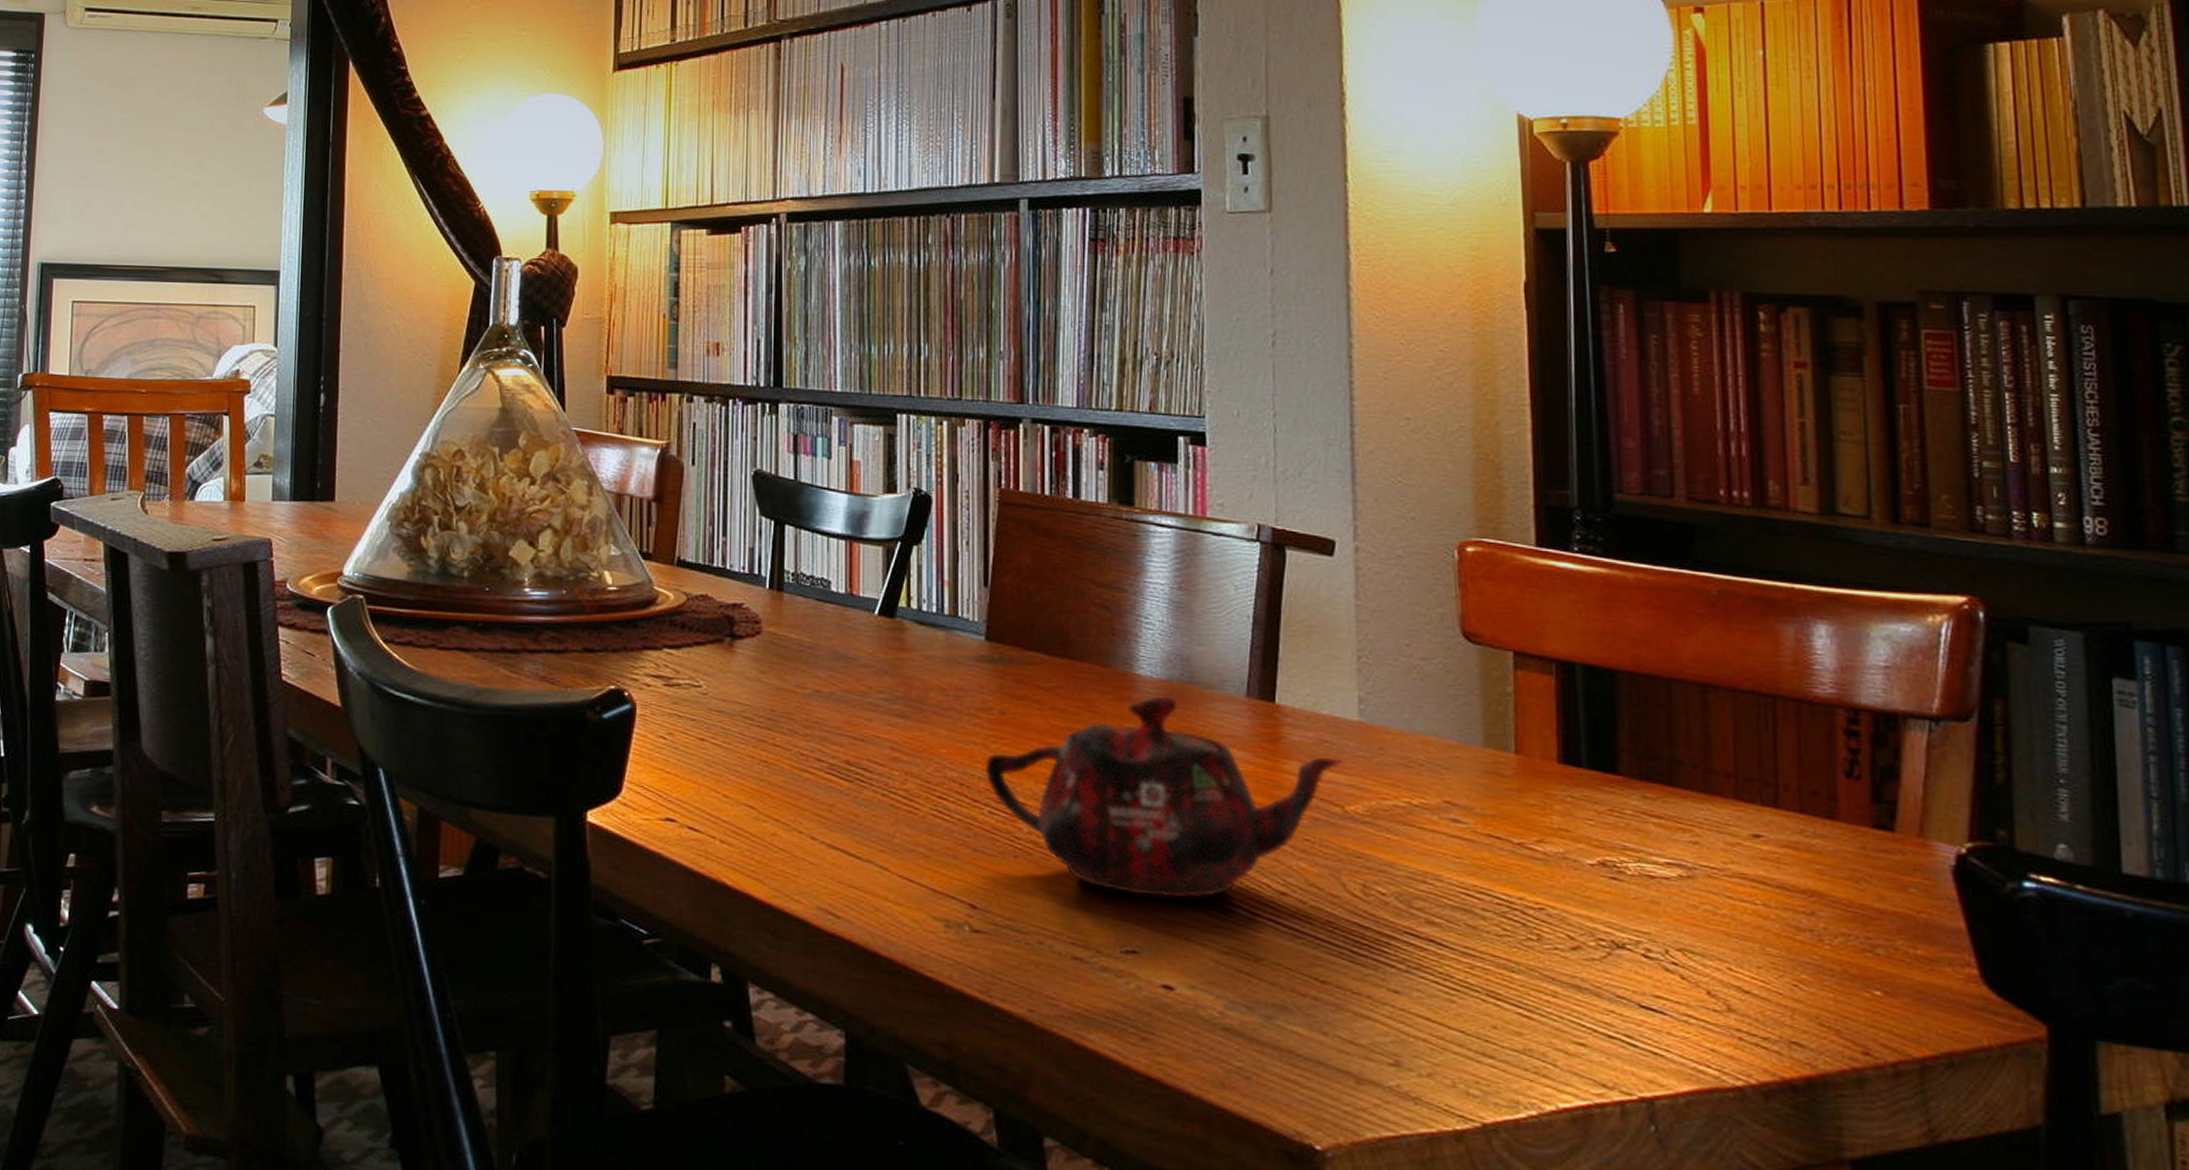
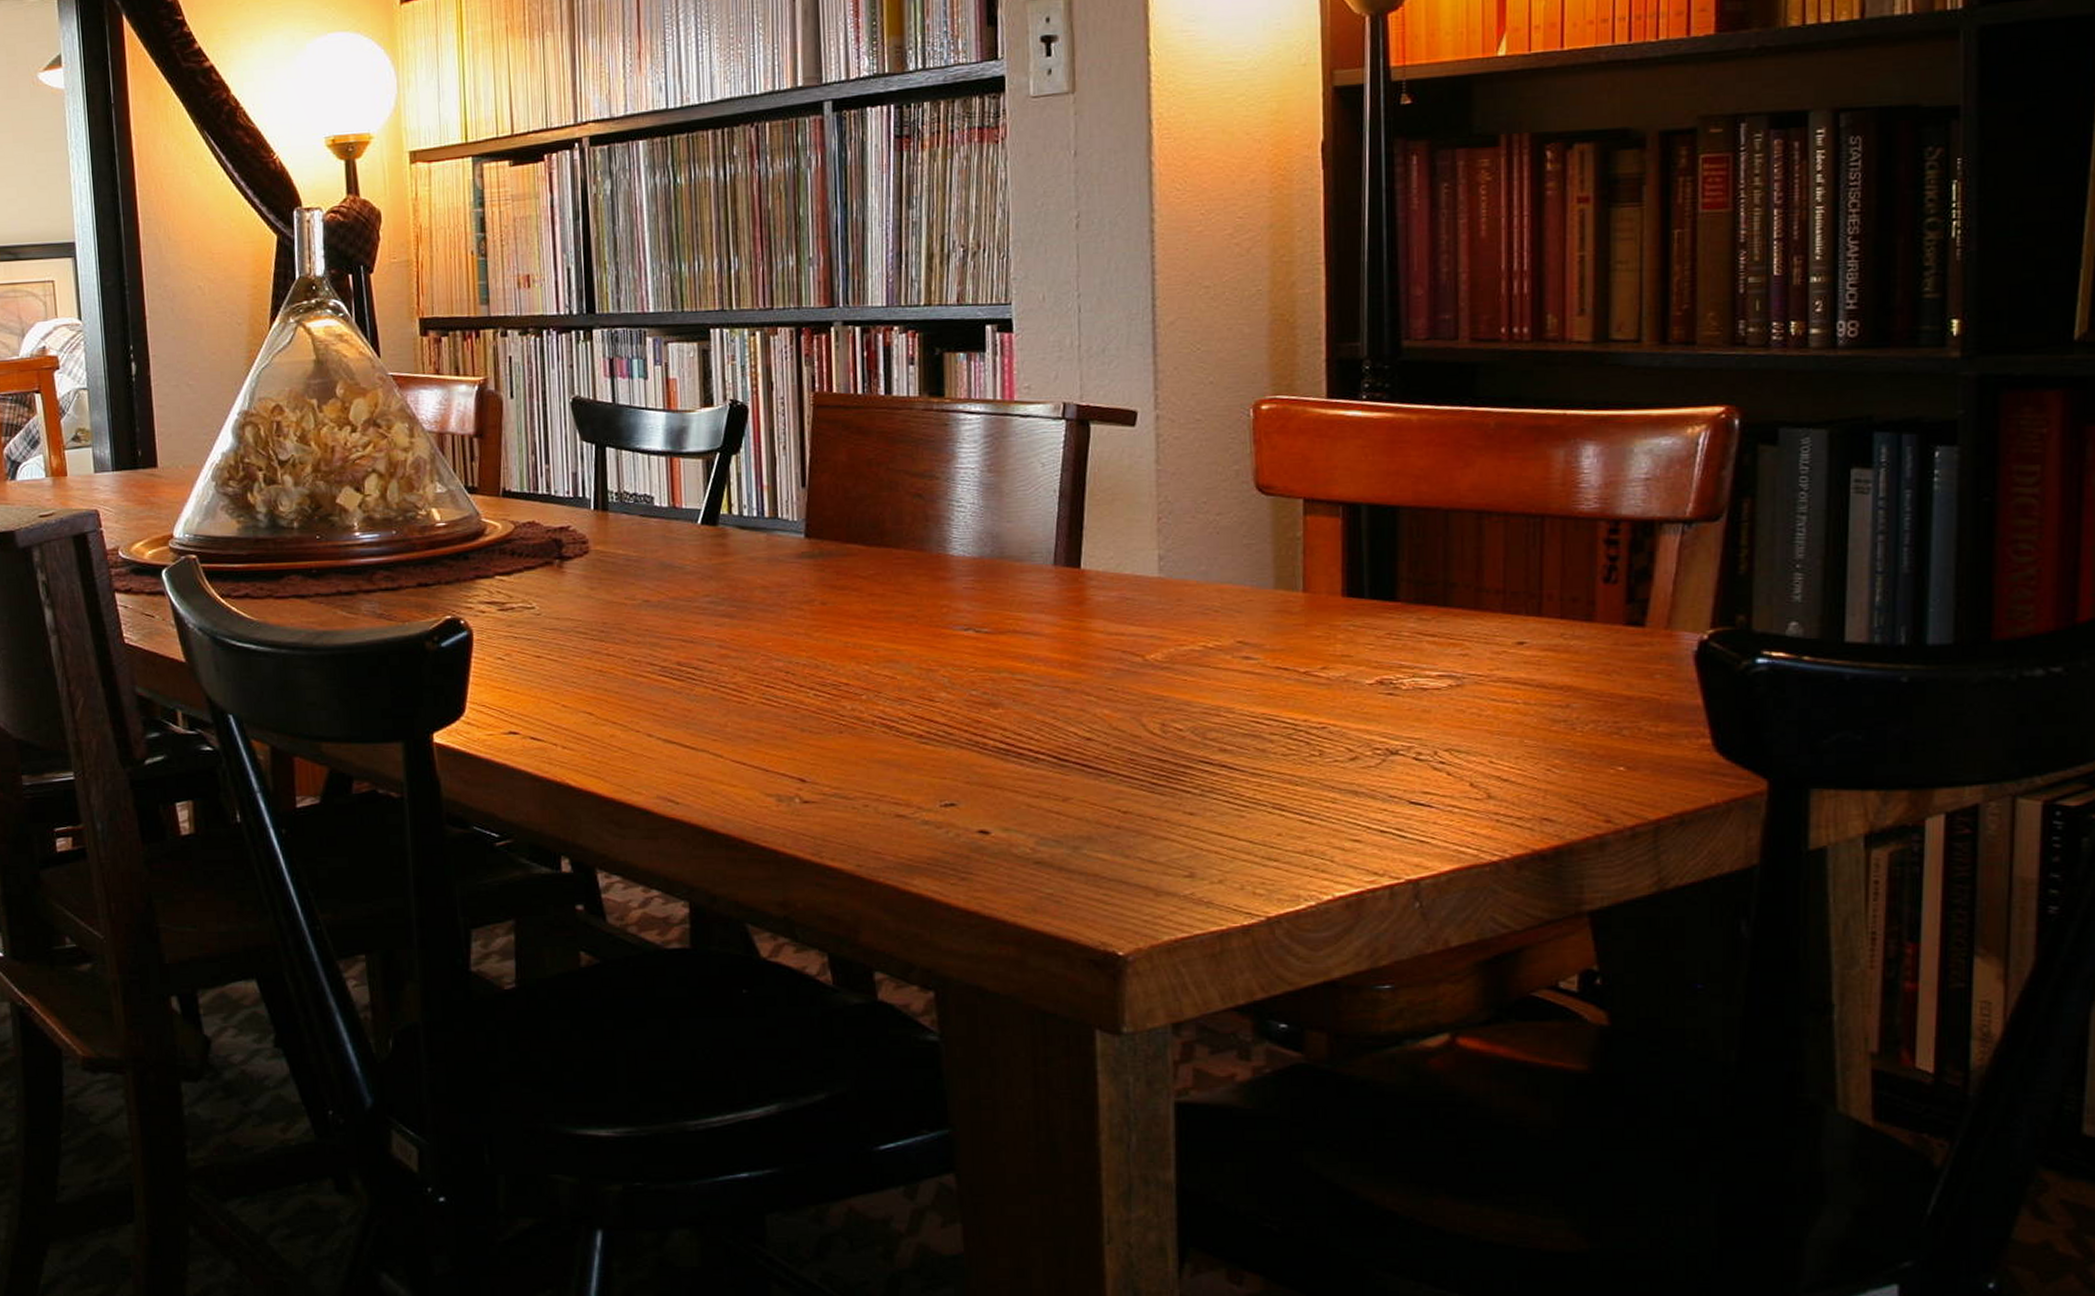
teapot: present [984,695,1343,899] -> none [808,571,1144,755]

